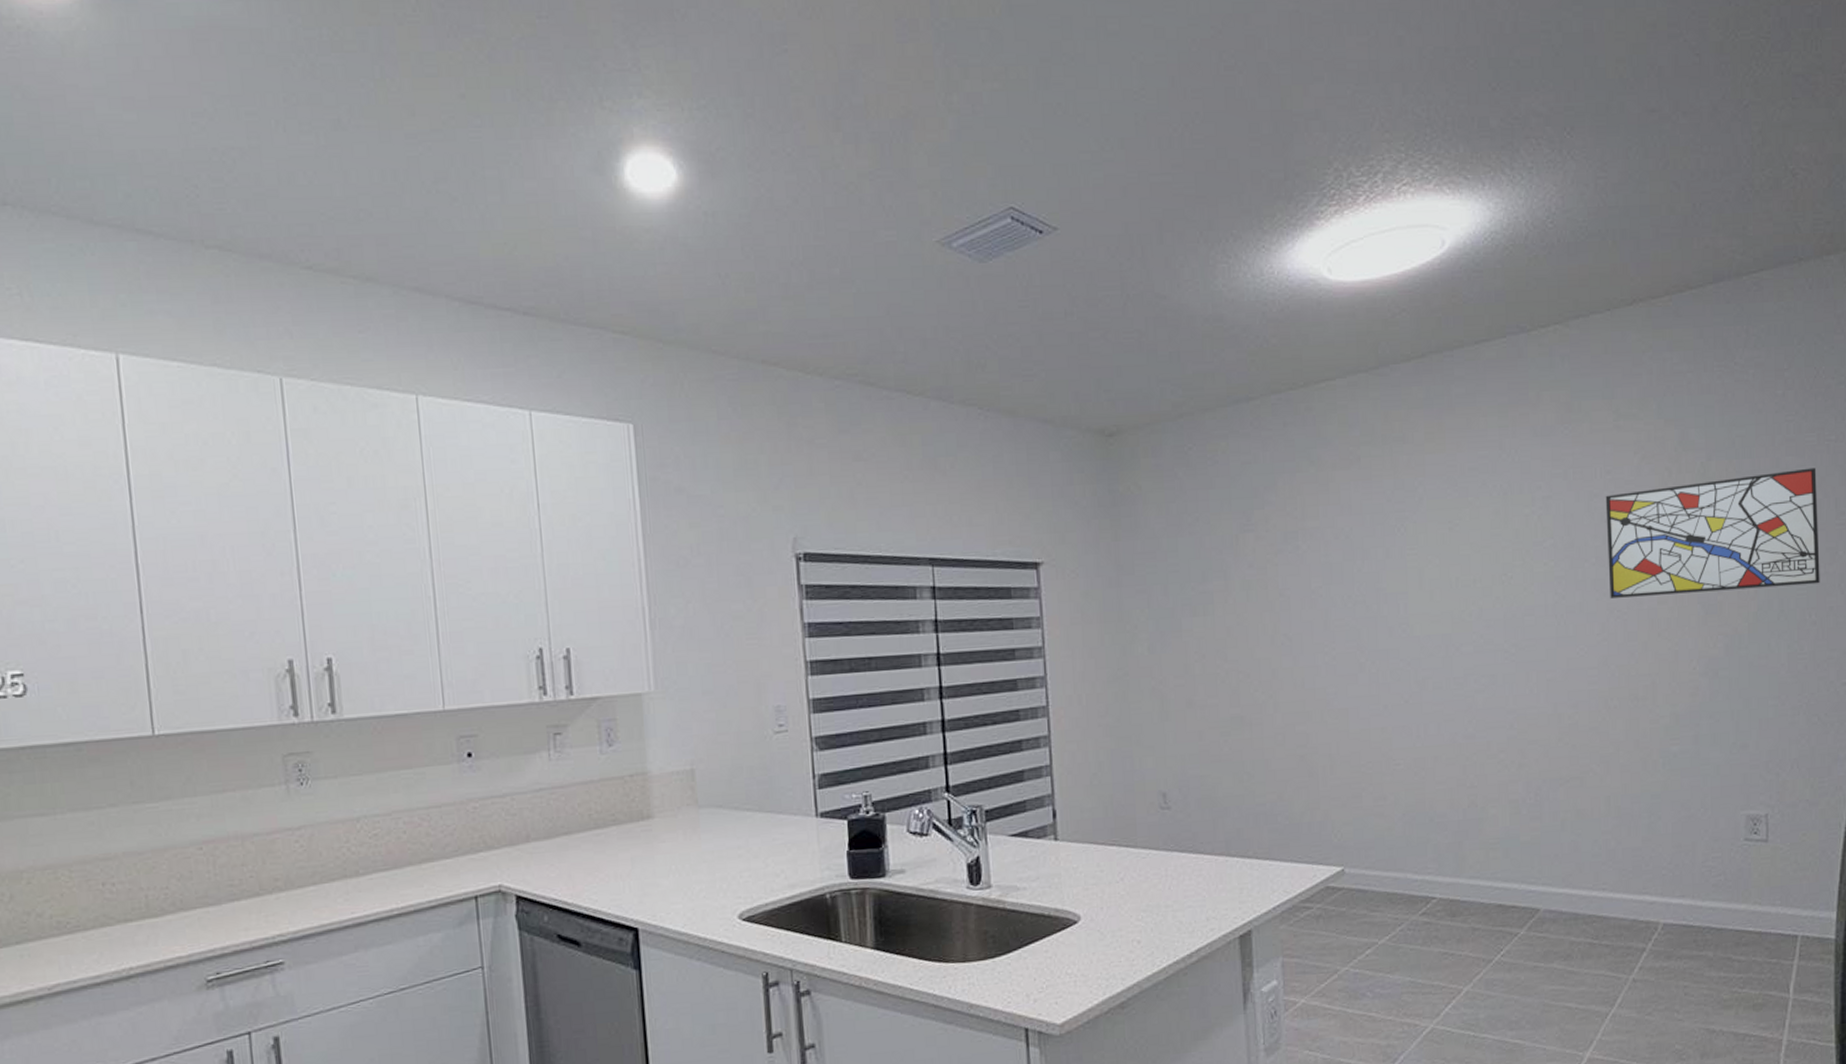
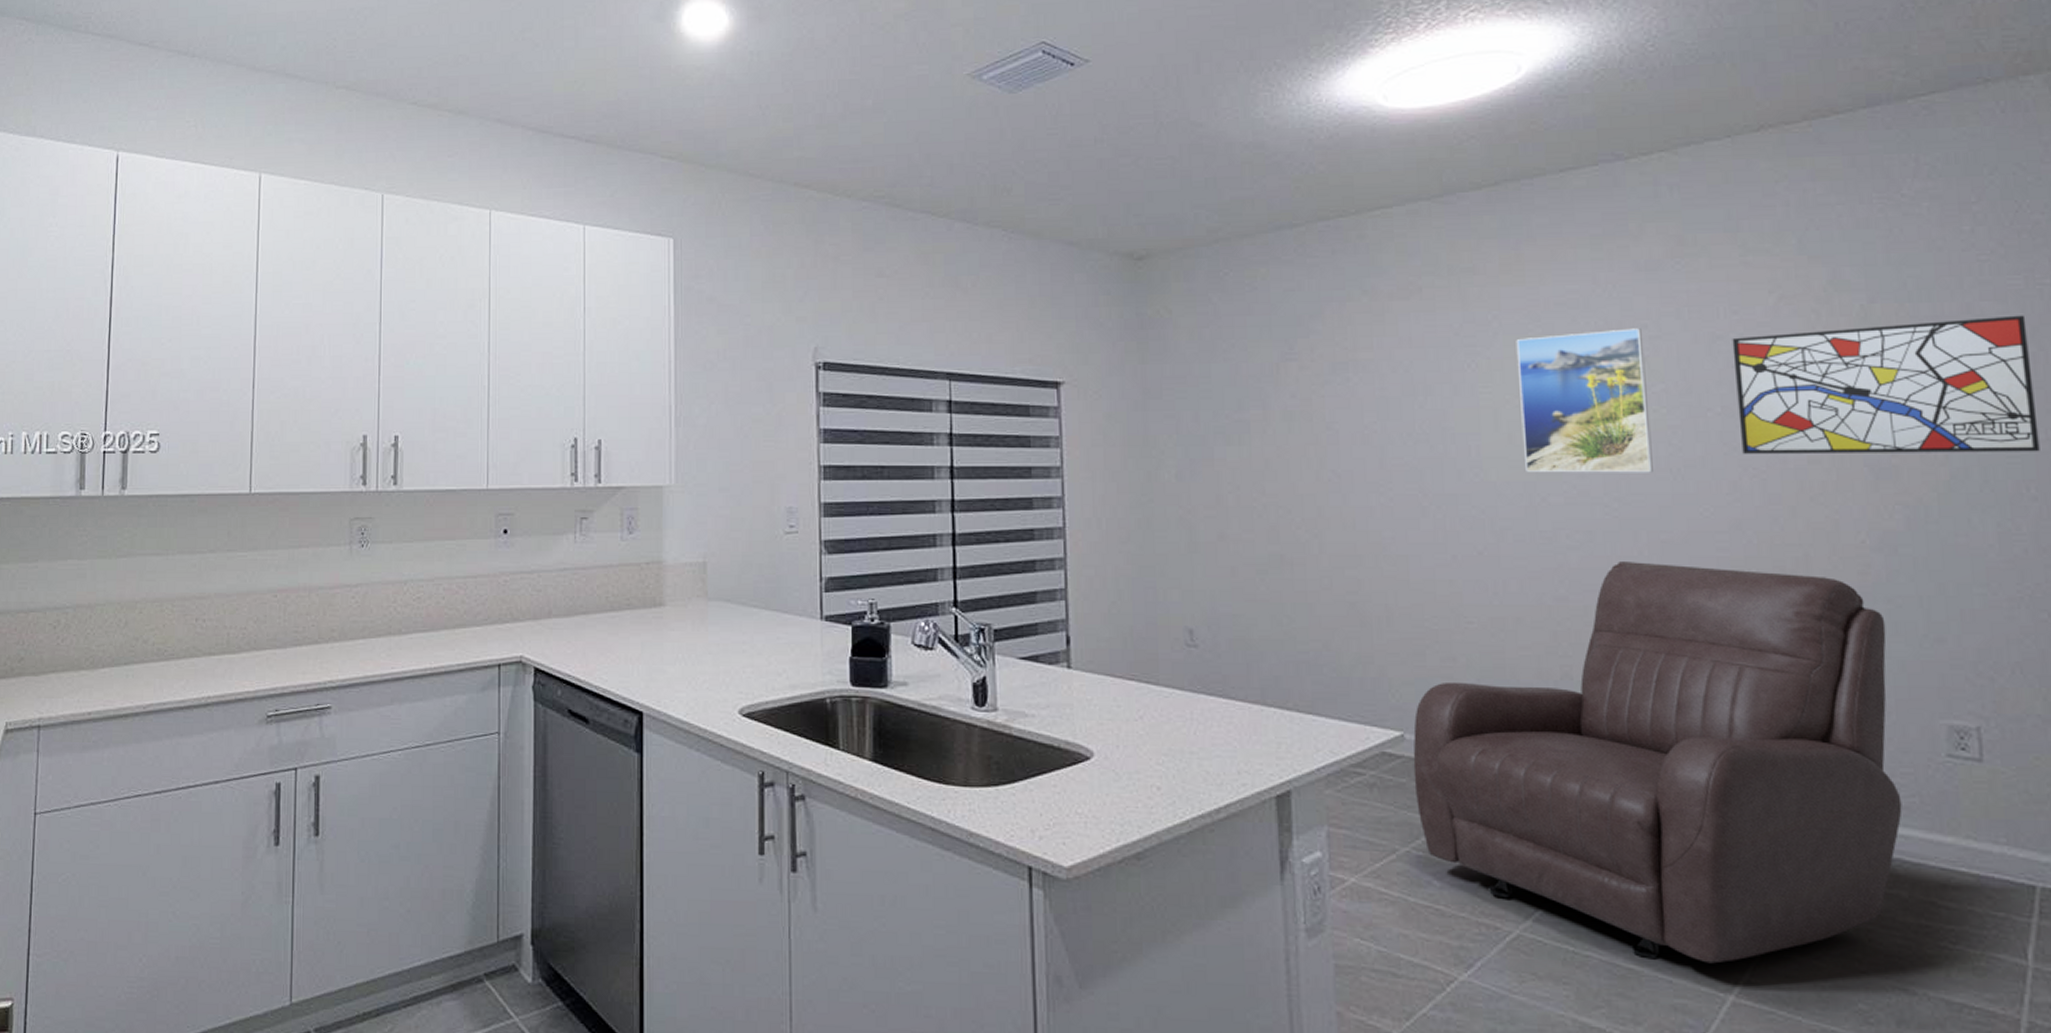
chair: none [1351,699,1712,1033] -> present [1413,562,1902,964]
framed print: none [1437,489,1542,625] -> present [1516,328,1653,473]

